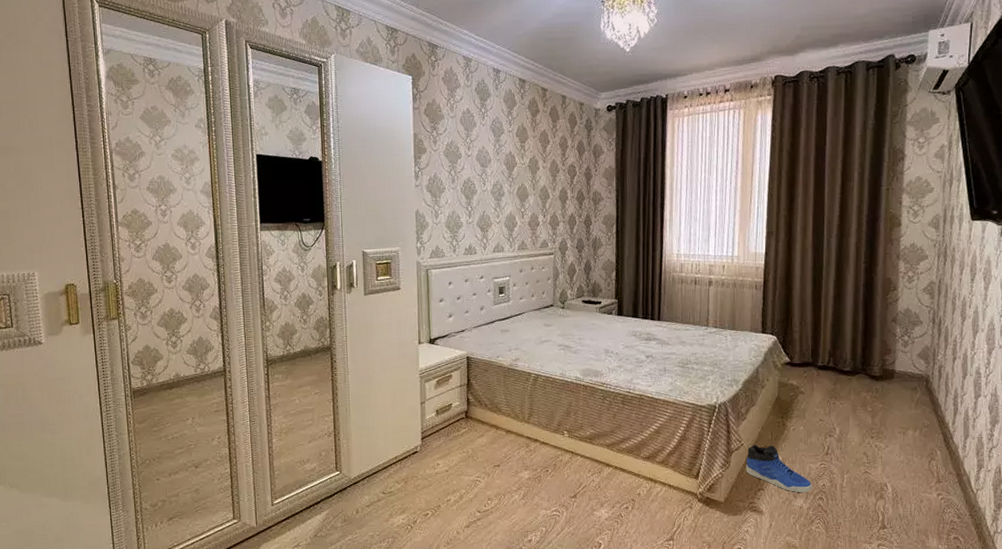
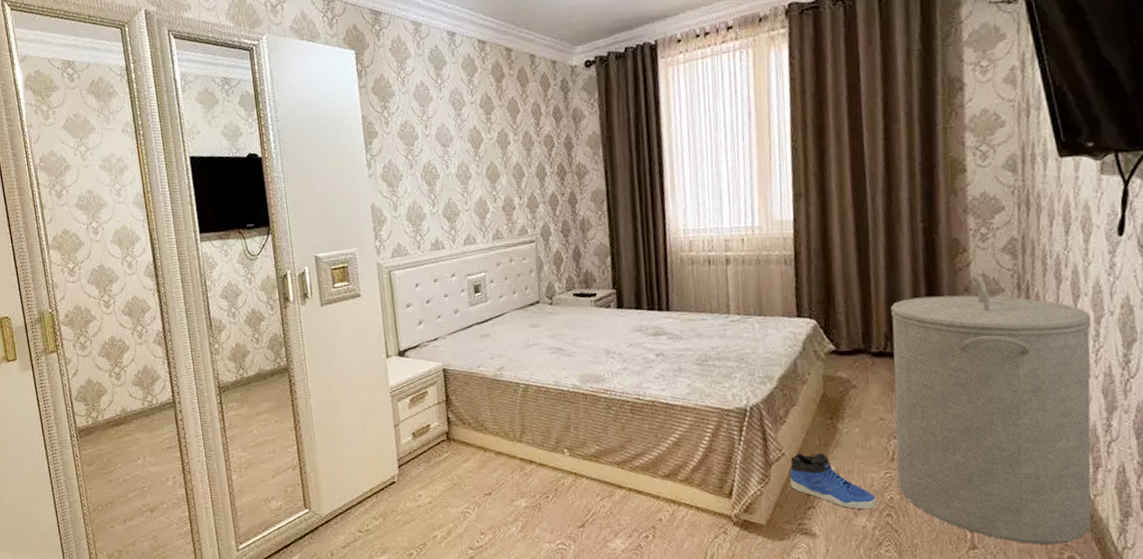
laundry hamper: none [830,309,985,527] -> present [890,275,1092,544]

